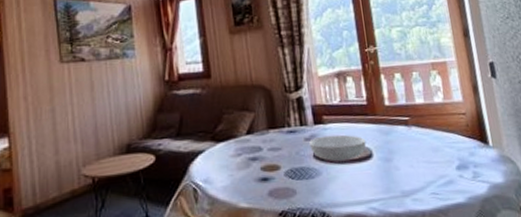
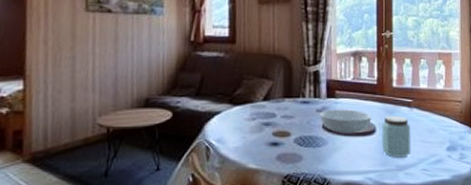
peanut butter: none [379,136,416,183] -> present [382,116,411,157]

